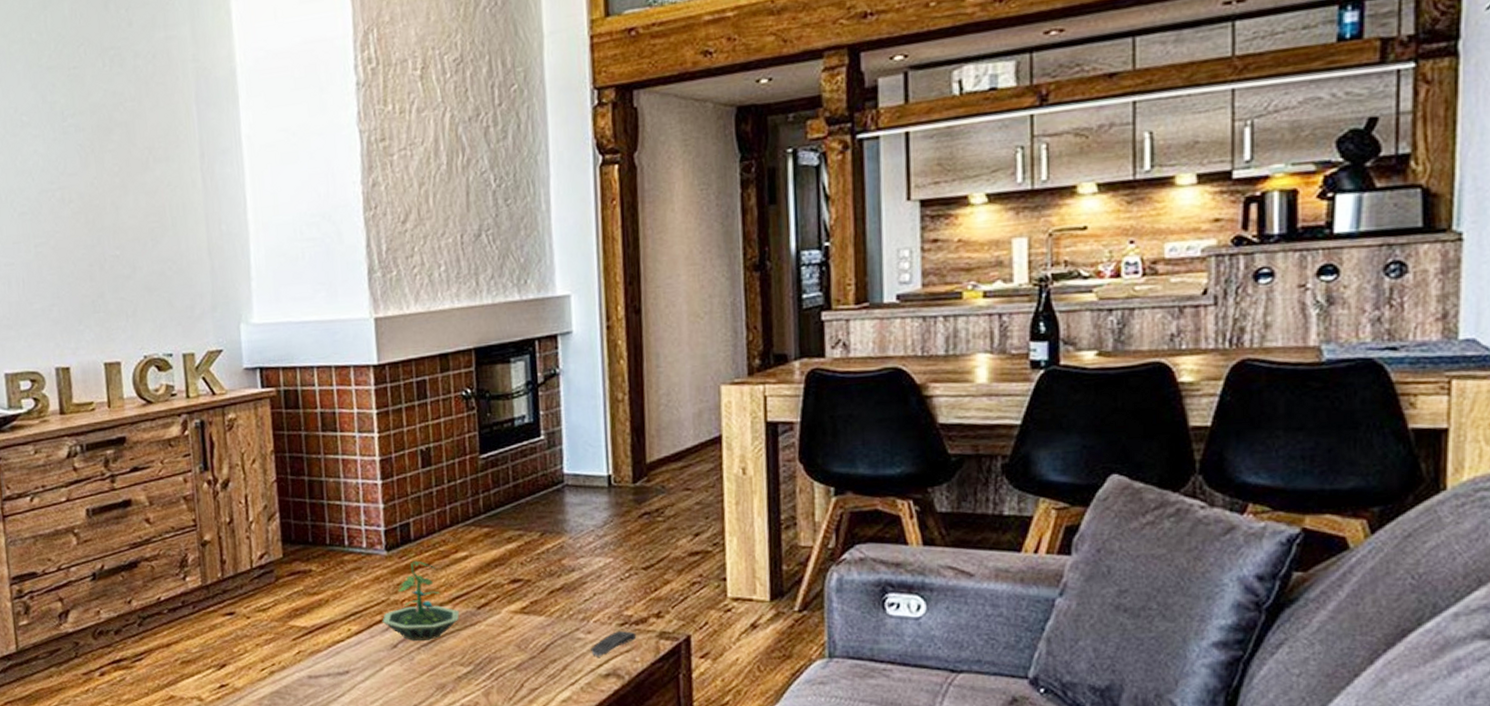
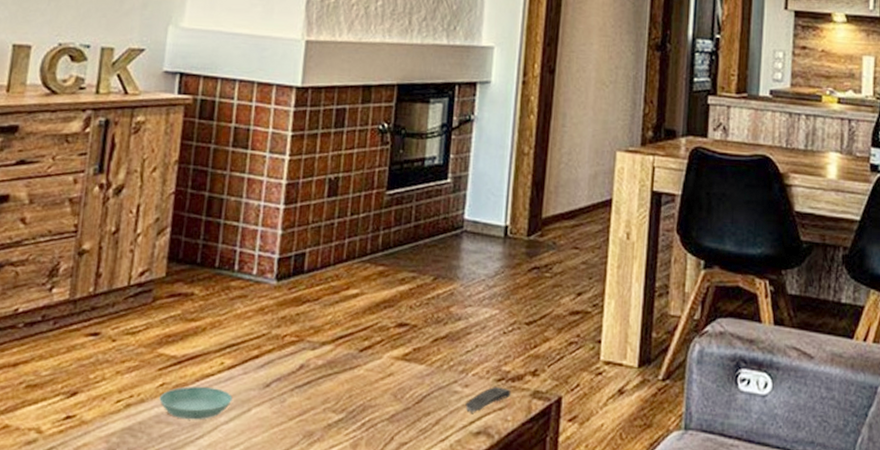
saucer: none [298,651,365,681] -> present [159,386,233,420]
terrarium: present [382,560,459,641] -> none [258,293,340,382]

